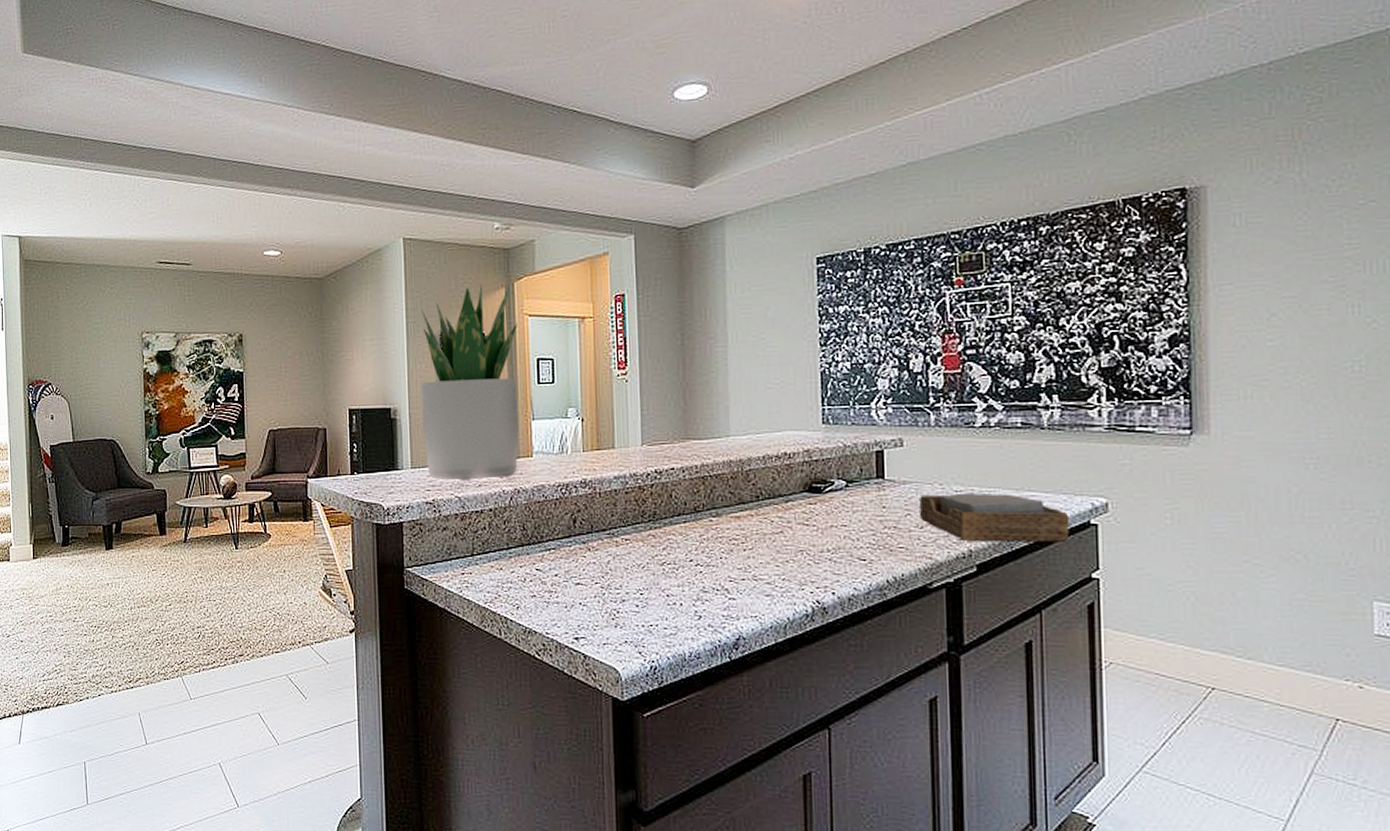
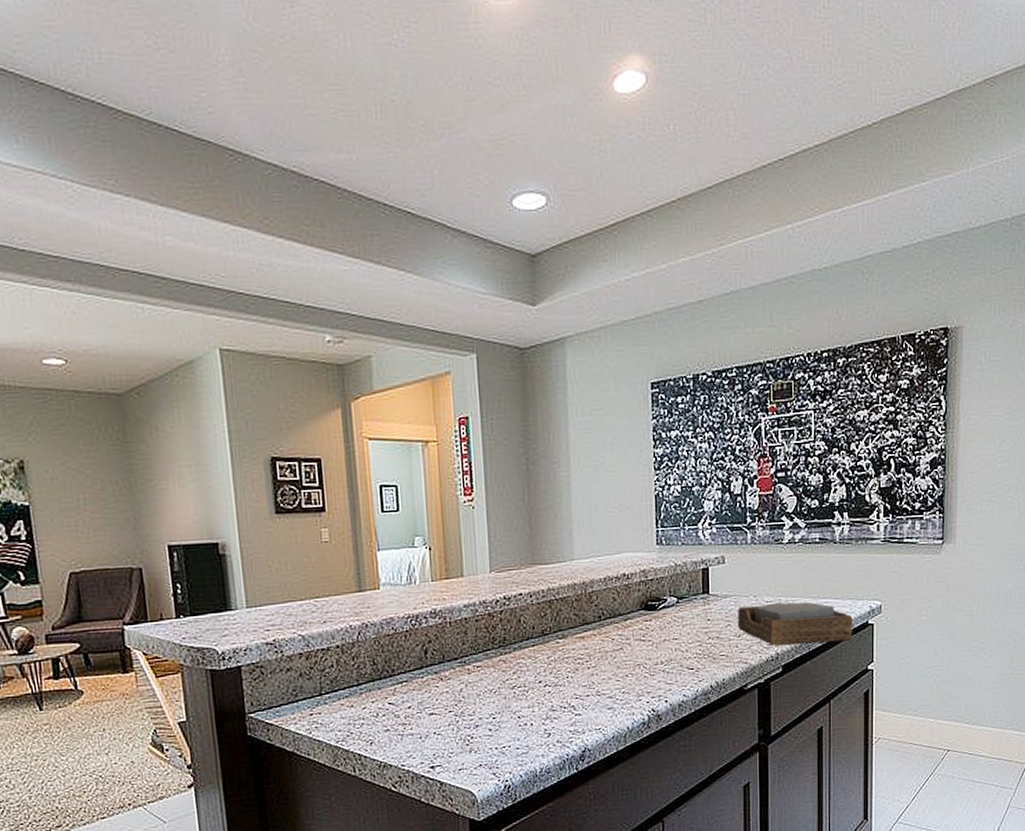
planter: present [420,285,519,481] -> none [245,405,364,619]

